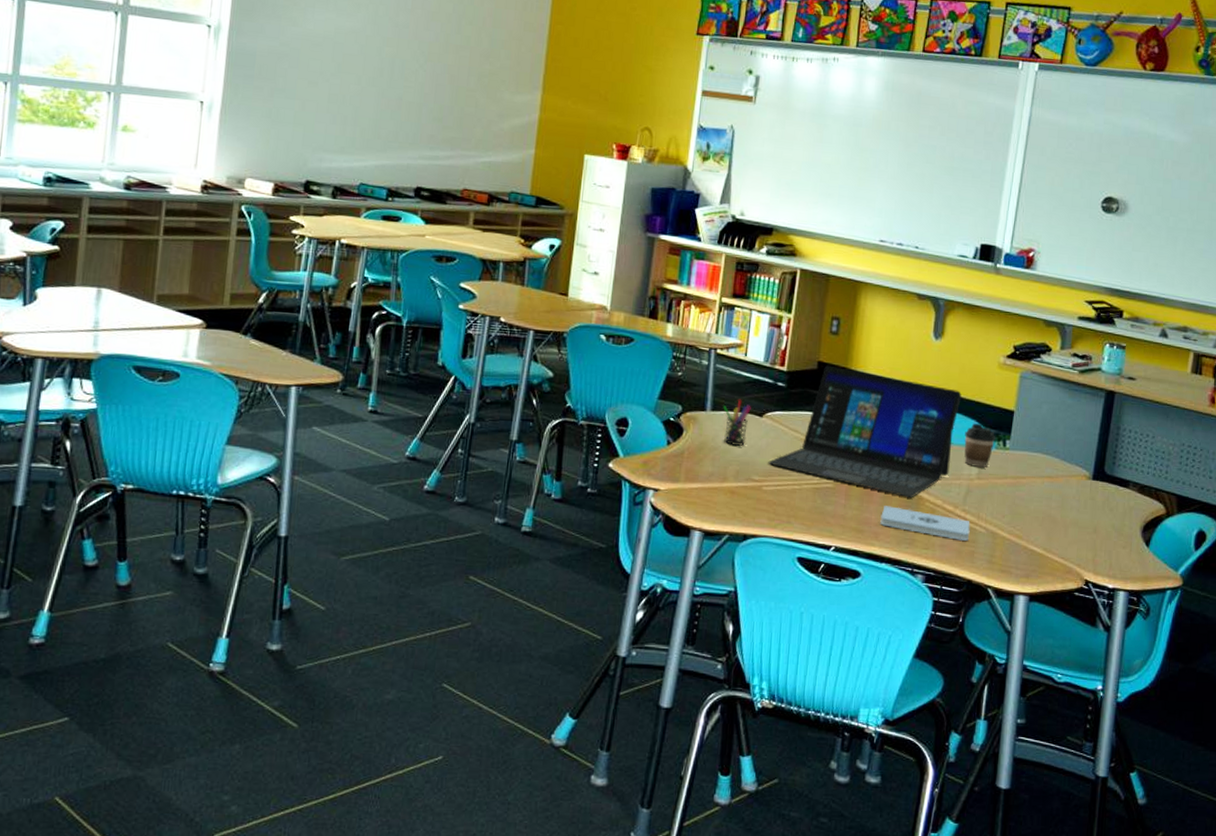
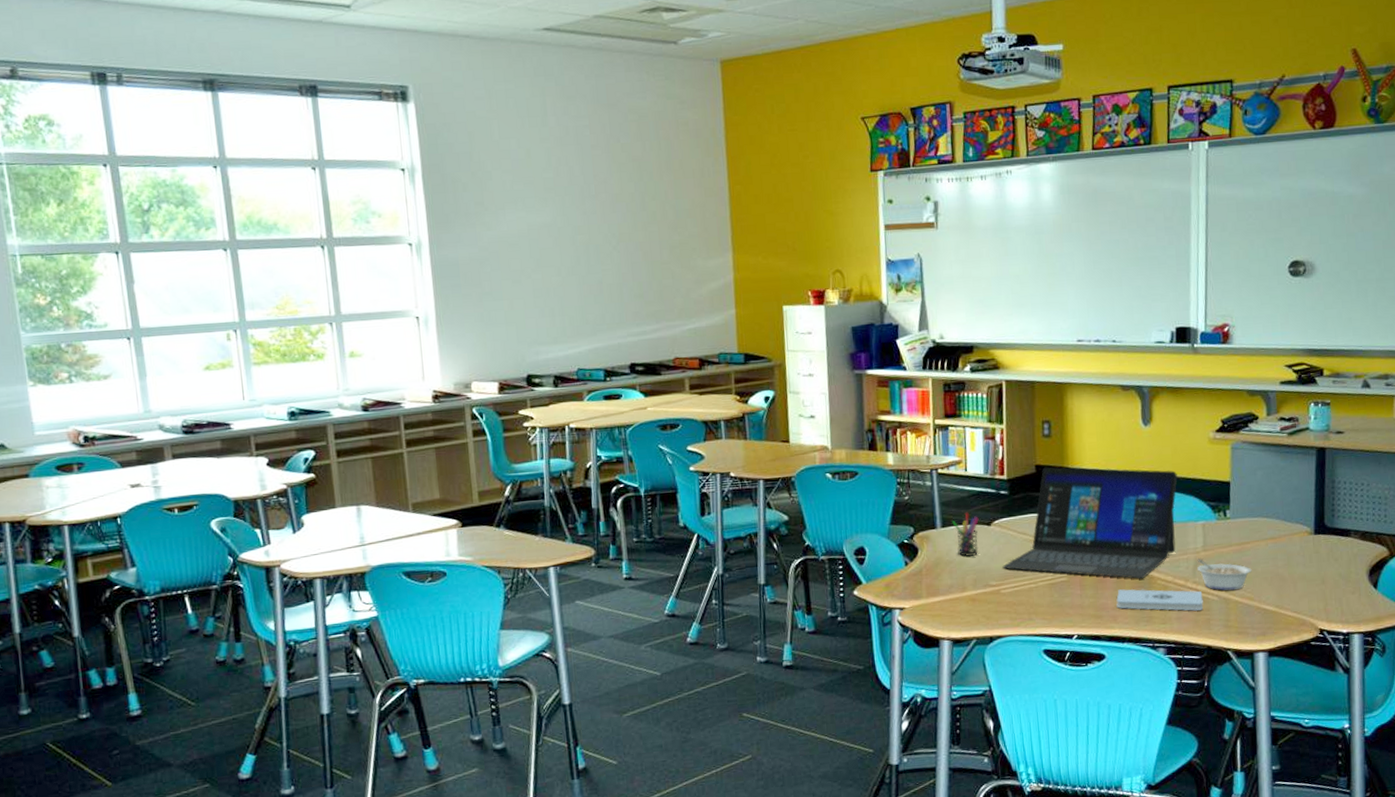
coffee cup: present [964,423,996,467] -> none [1185,499,1216,540]
legume: none [969,486,1024,526] -> present [1197,559,1252,591]

